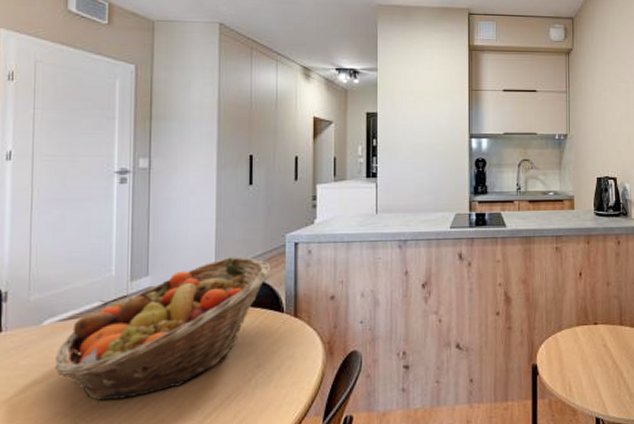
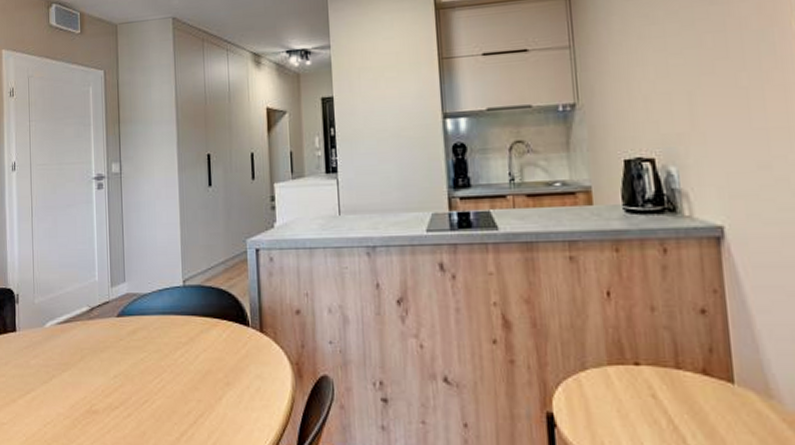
fruit basket: present [55,257,271,401] -> none [56,264,235,407]

